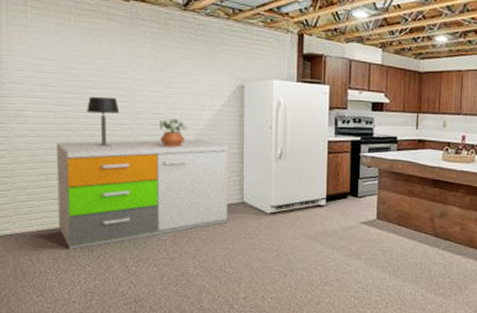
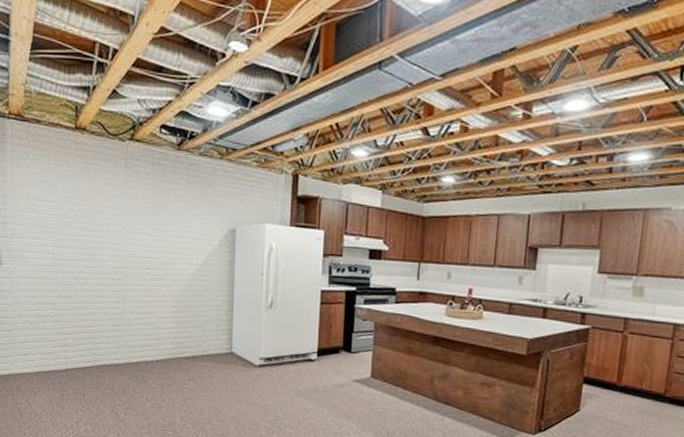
storage cabinet: present [56,139,229,249] -> none [53,284,219,392]
table lamp: present [87,96,120,147] -> none [82,238,113,290]
potted plant: present [160,118,188,148] -> none [151,262,179,293]

